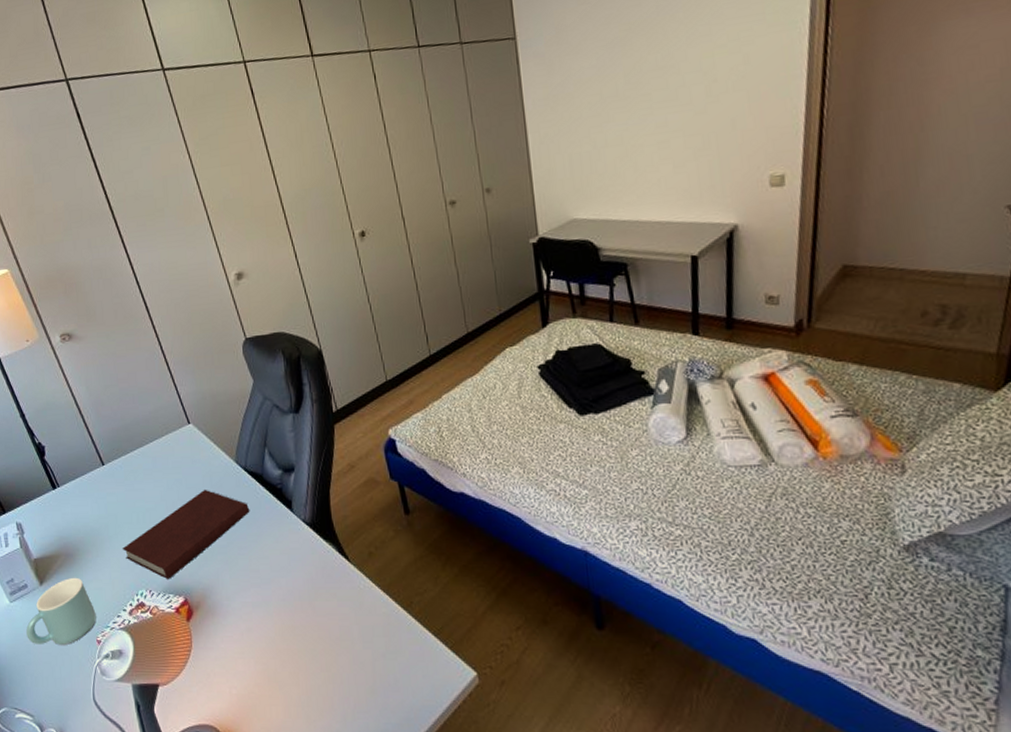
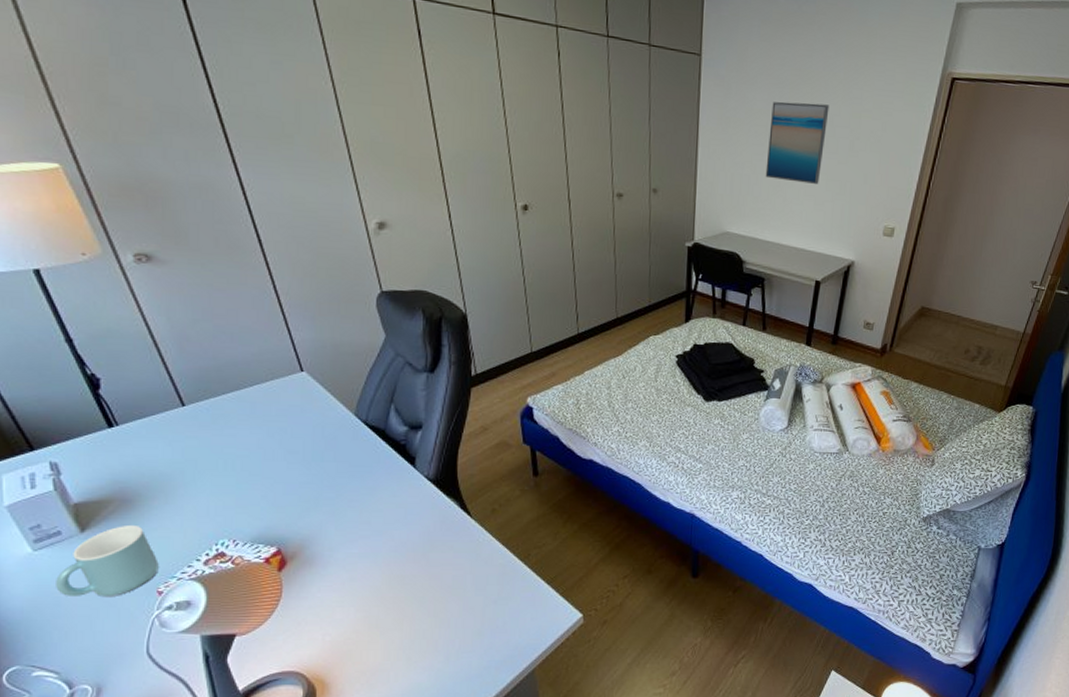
notebook: present [121,489,249,579] -> none [200,439,365,529]
wall art: none [603,52,675,151] -> present [765,101,830,184]

